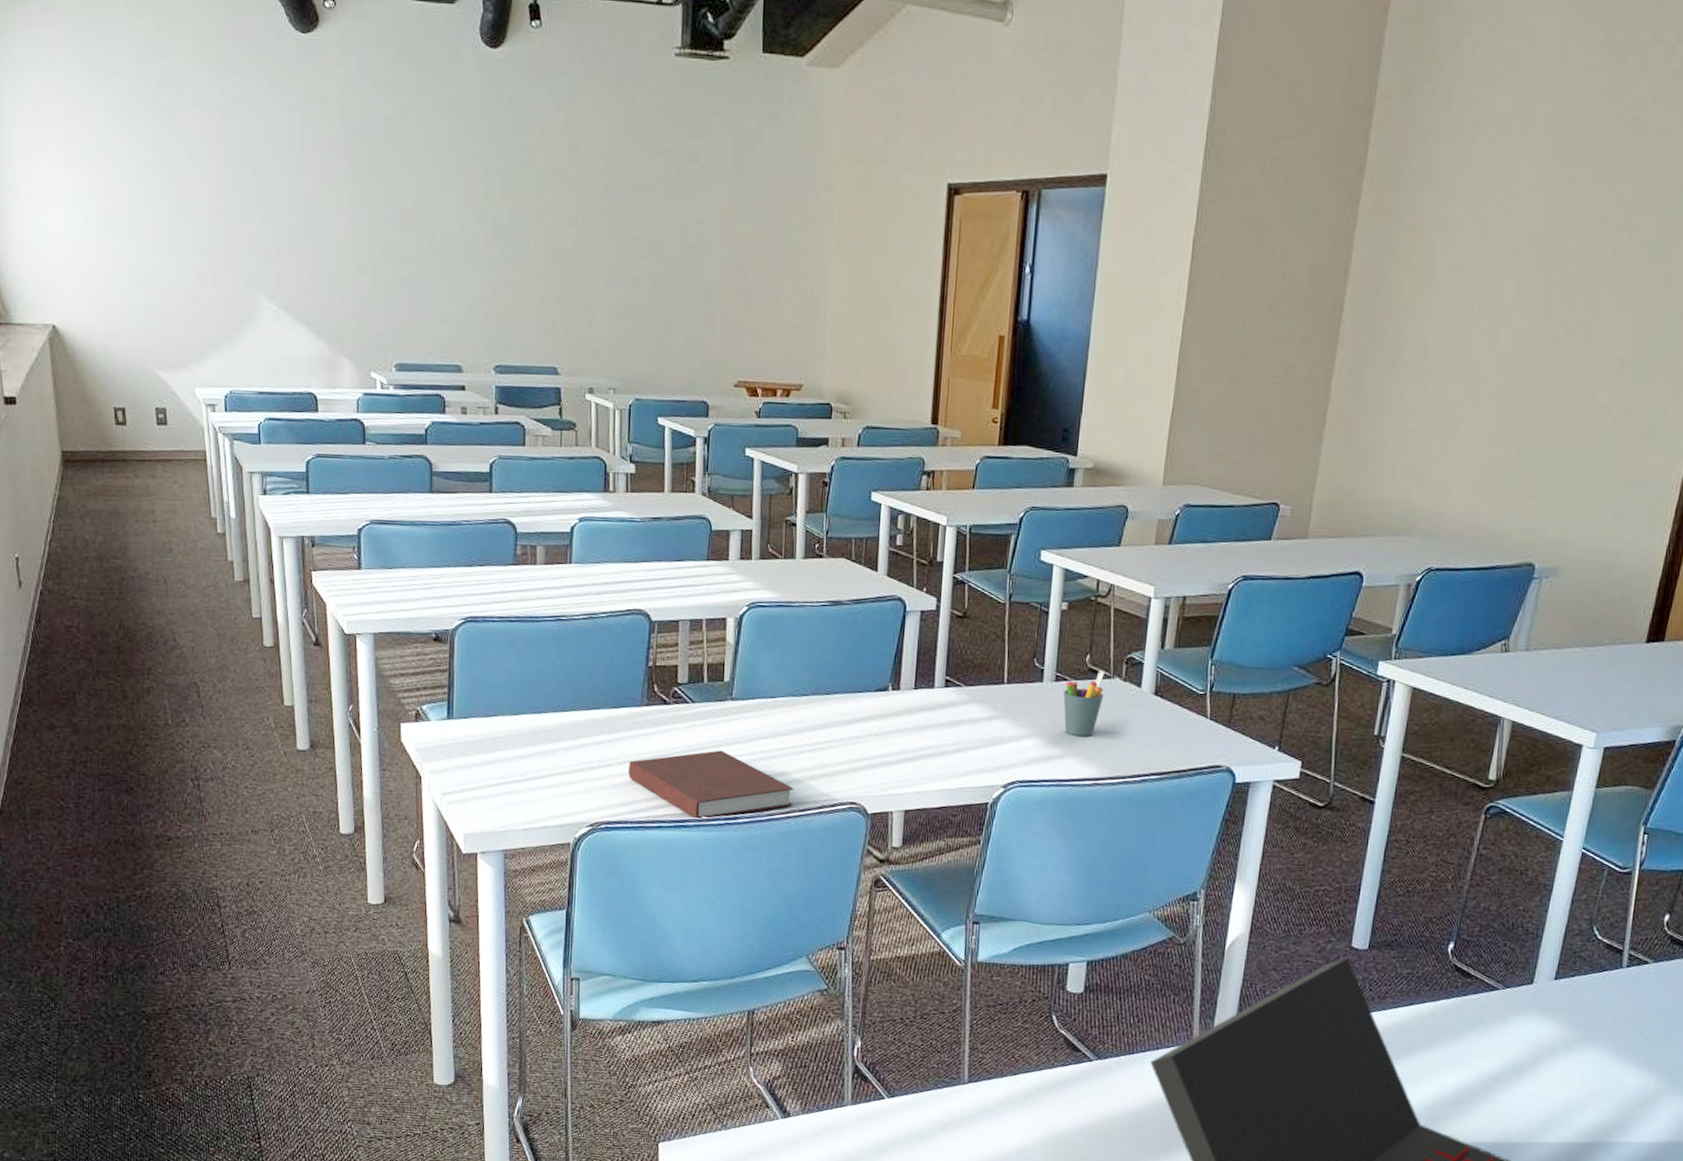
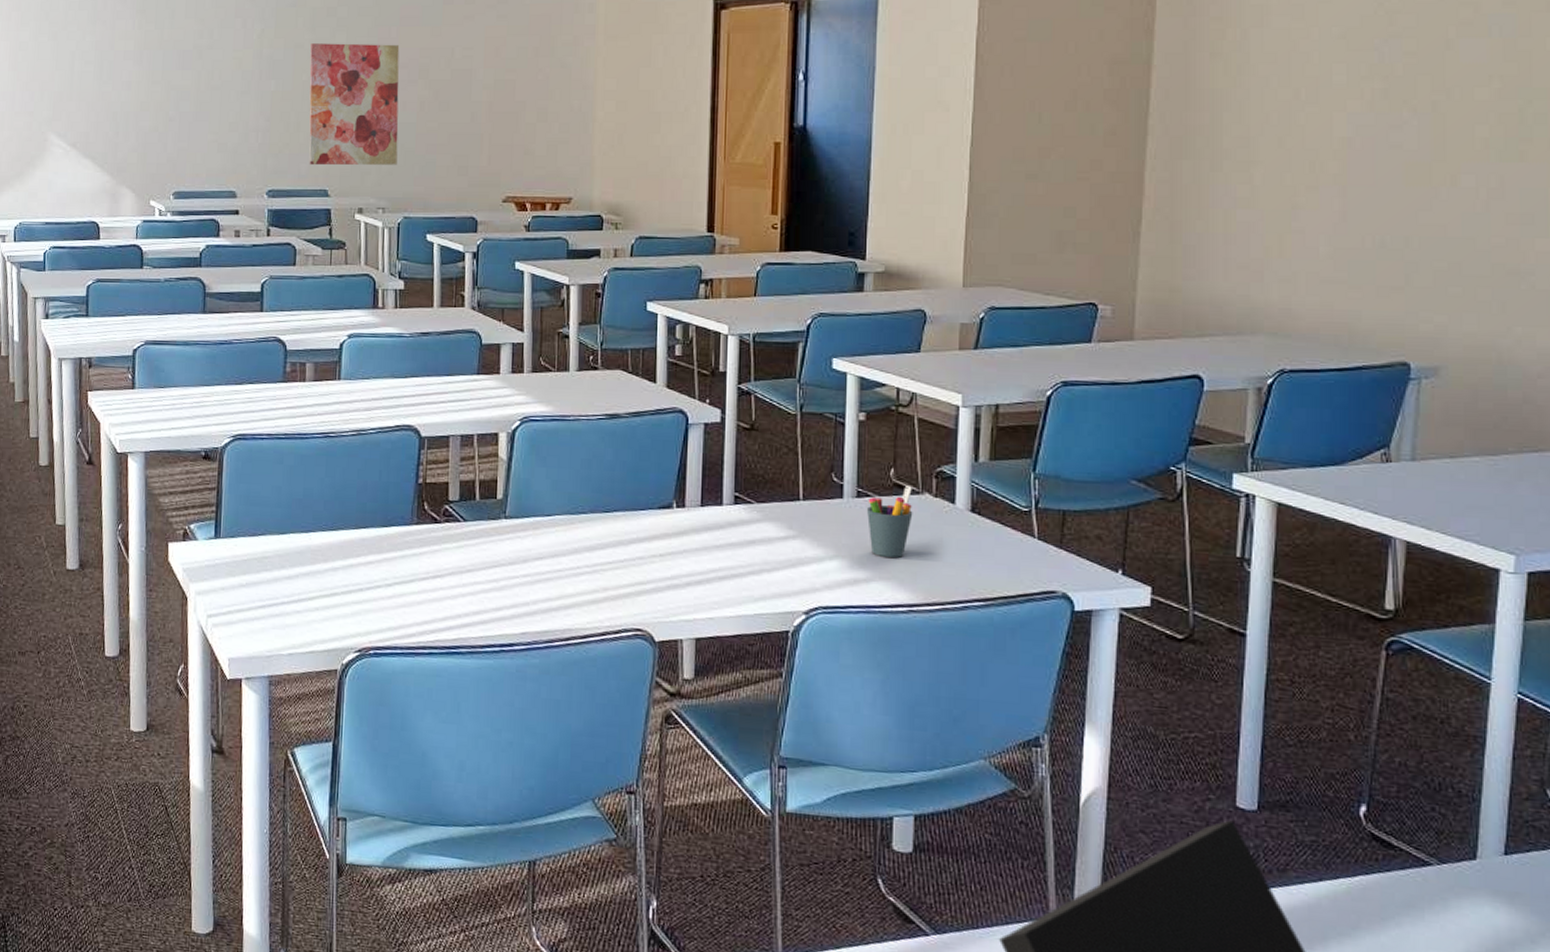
wall art: none [537,208,631,344] -> present [309,43,400,166]
notebook: present [628,750,794,820] -> none [398,571,574,647]

